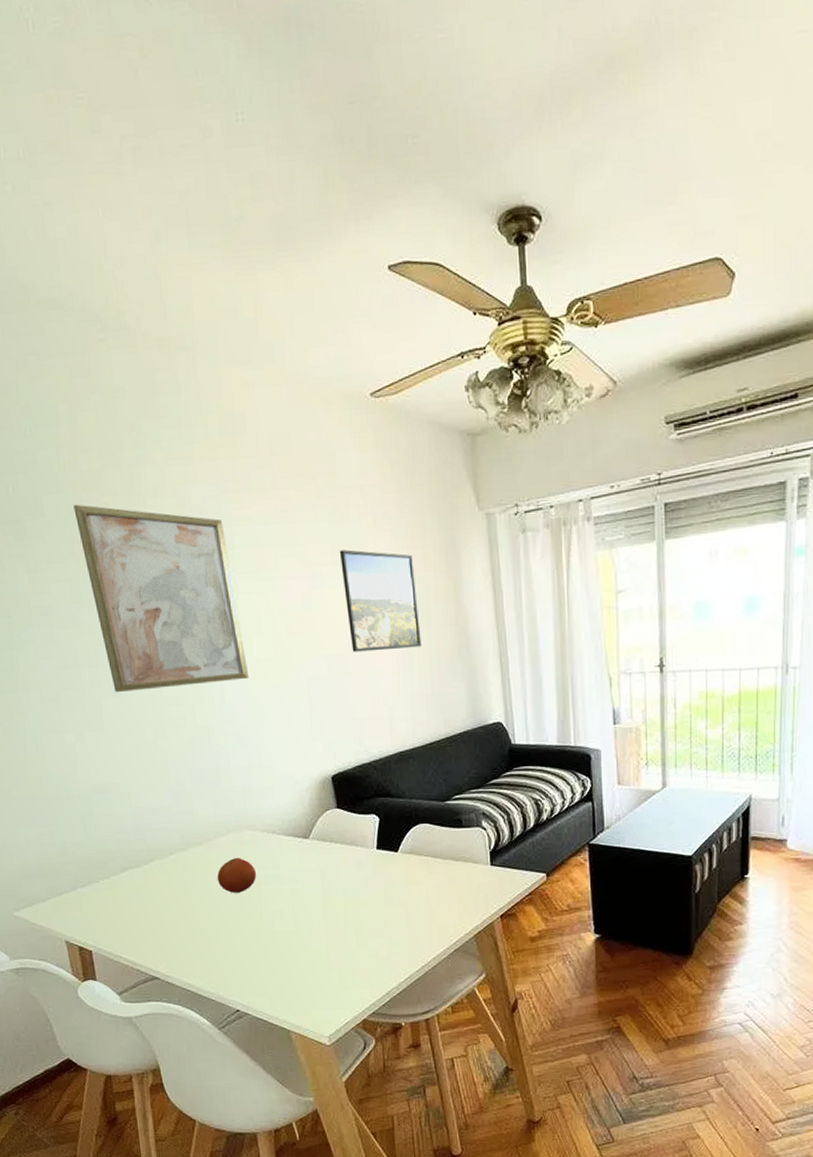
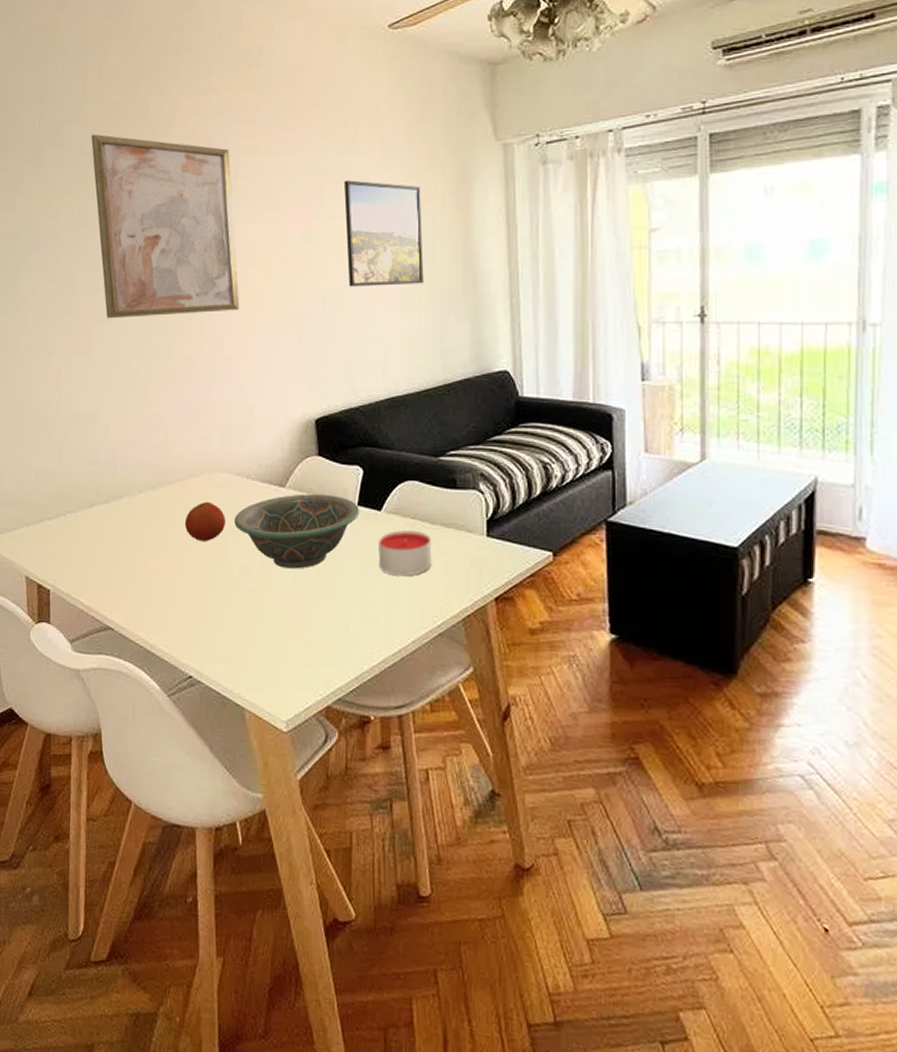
decorative bowl: none [264,842,379,909] -> present [234,494,360,569]
candle: none [397,866,445,906] -> present [378,530,432,577]

